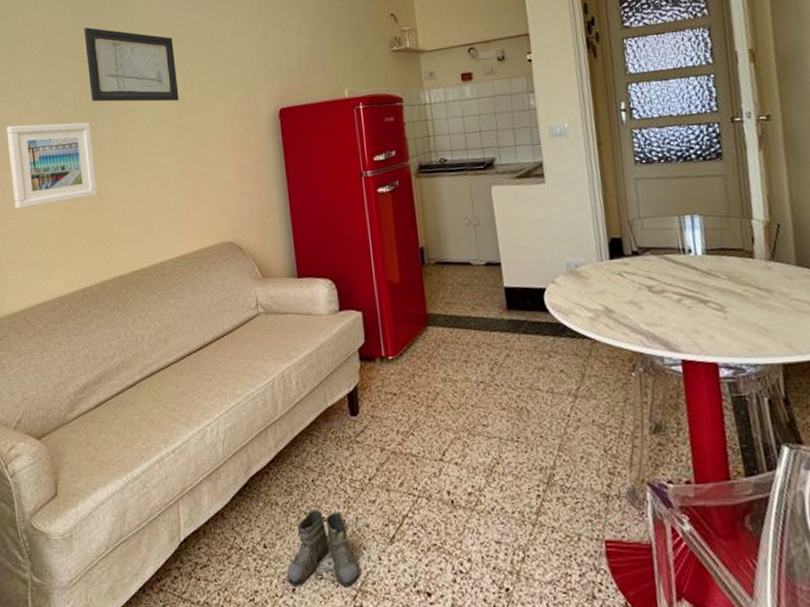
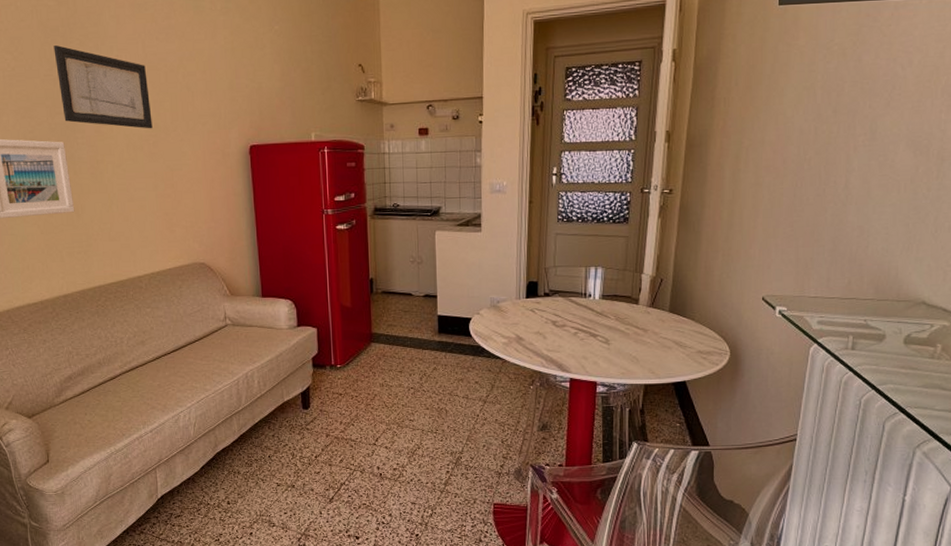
boots: present [287,509,365,587] -> none [246,477,309,532]

